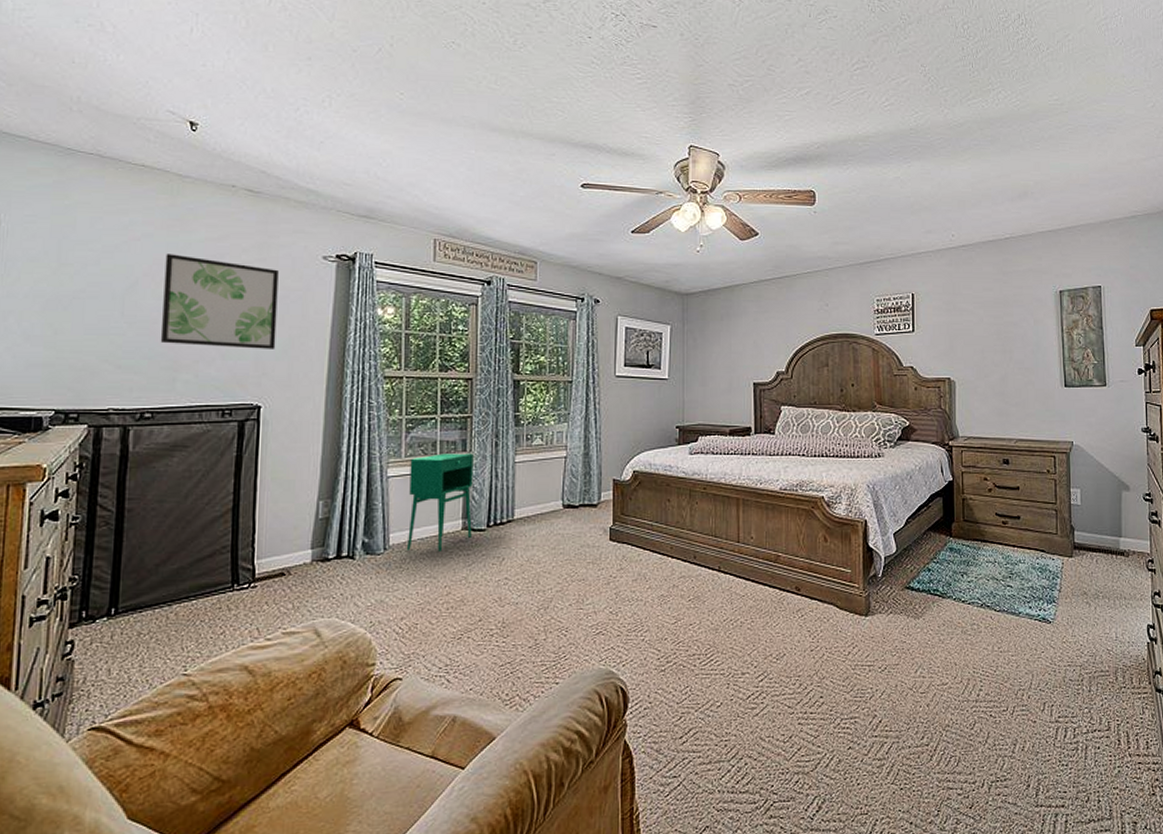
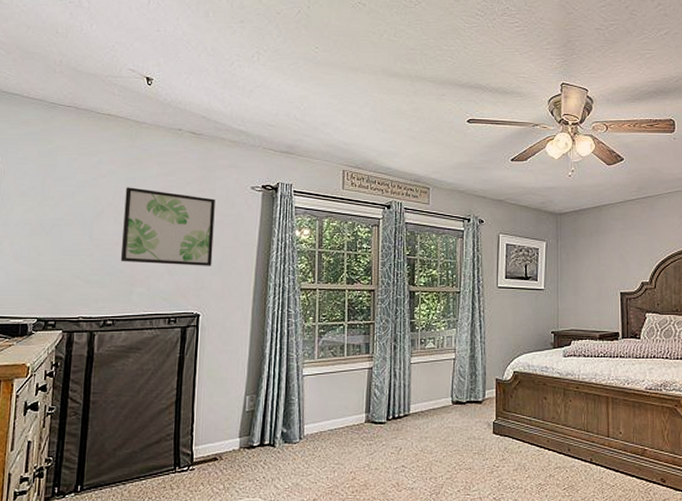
storage cabinet: present [406,453,474,552] -> none [318,355,375,441]

